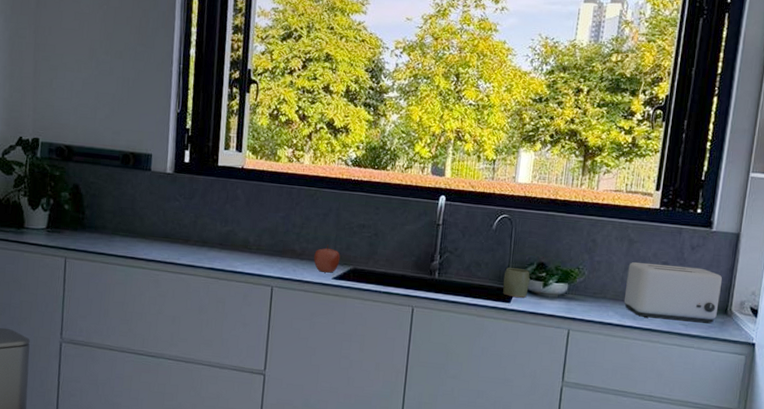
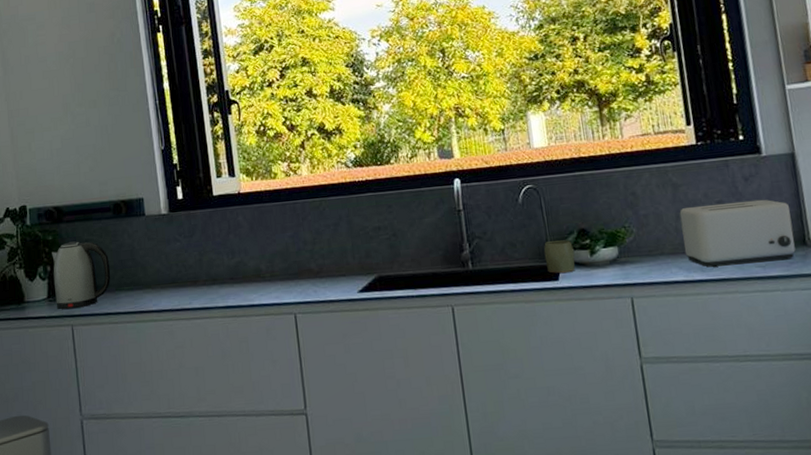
kettle: none [53,181,110,243] -> present [52,241,111,310]
fruit: present [314,244,340,273] -> none [333,256,362,288]

